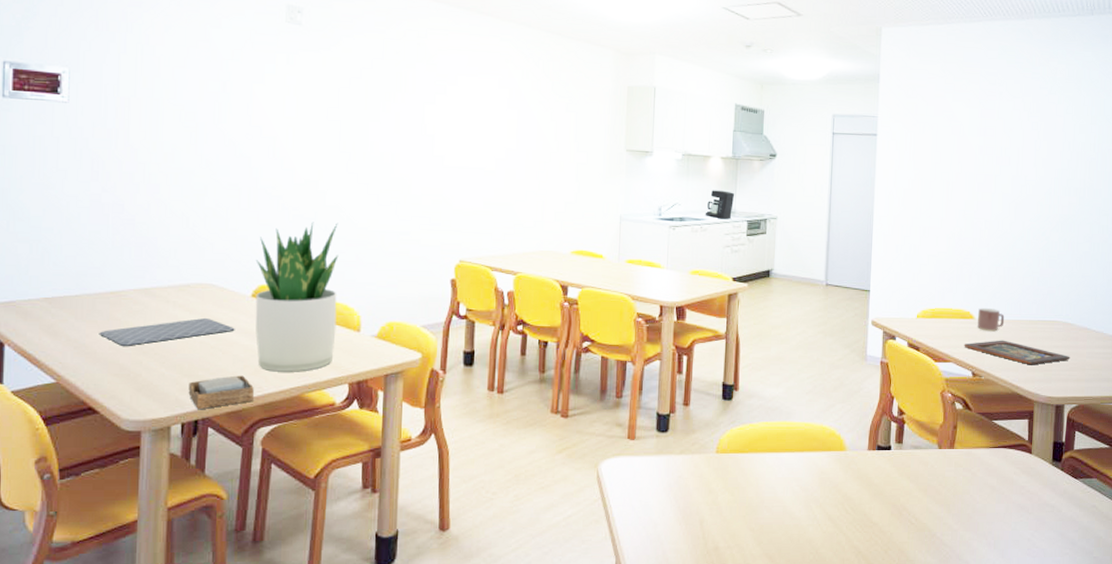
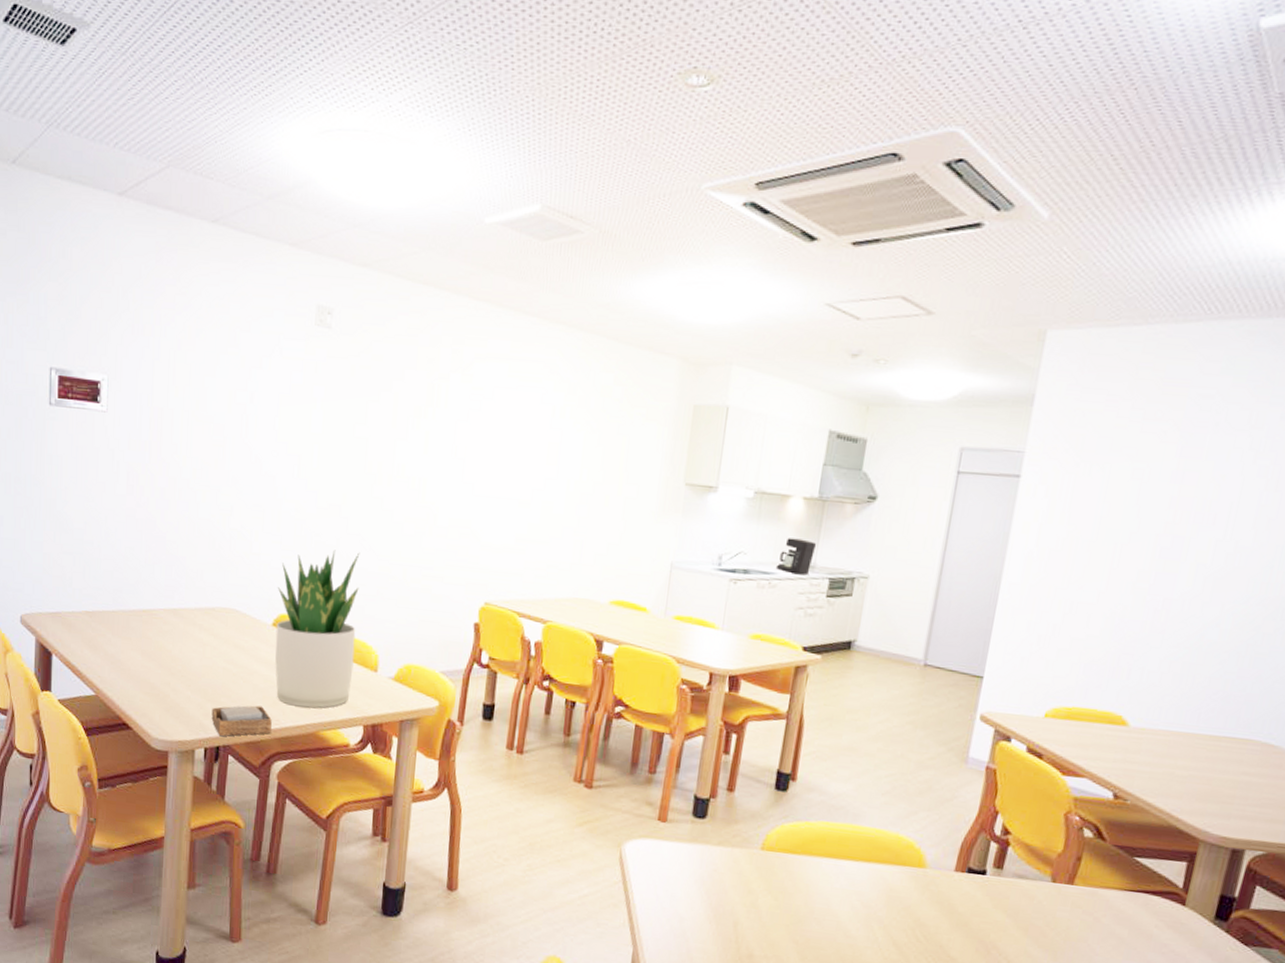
placemat: present [99,318,235,346] -> none [132,643,256,666]
religious icon: present [964,340,1070,365] -> none [1106,756,1266,795]
mug: present [978,307,1005,332] -> none [1131,712,1174,745]

